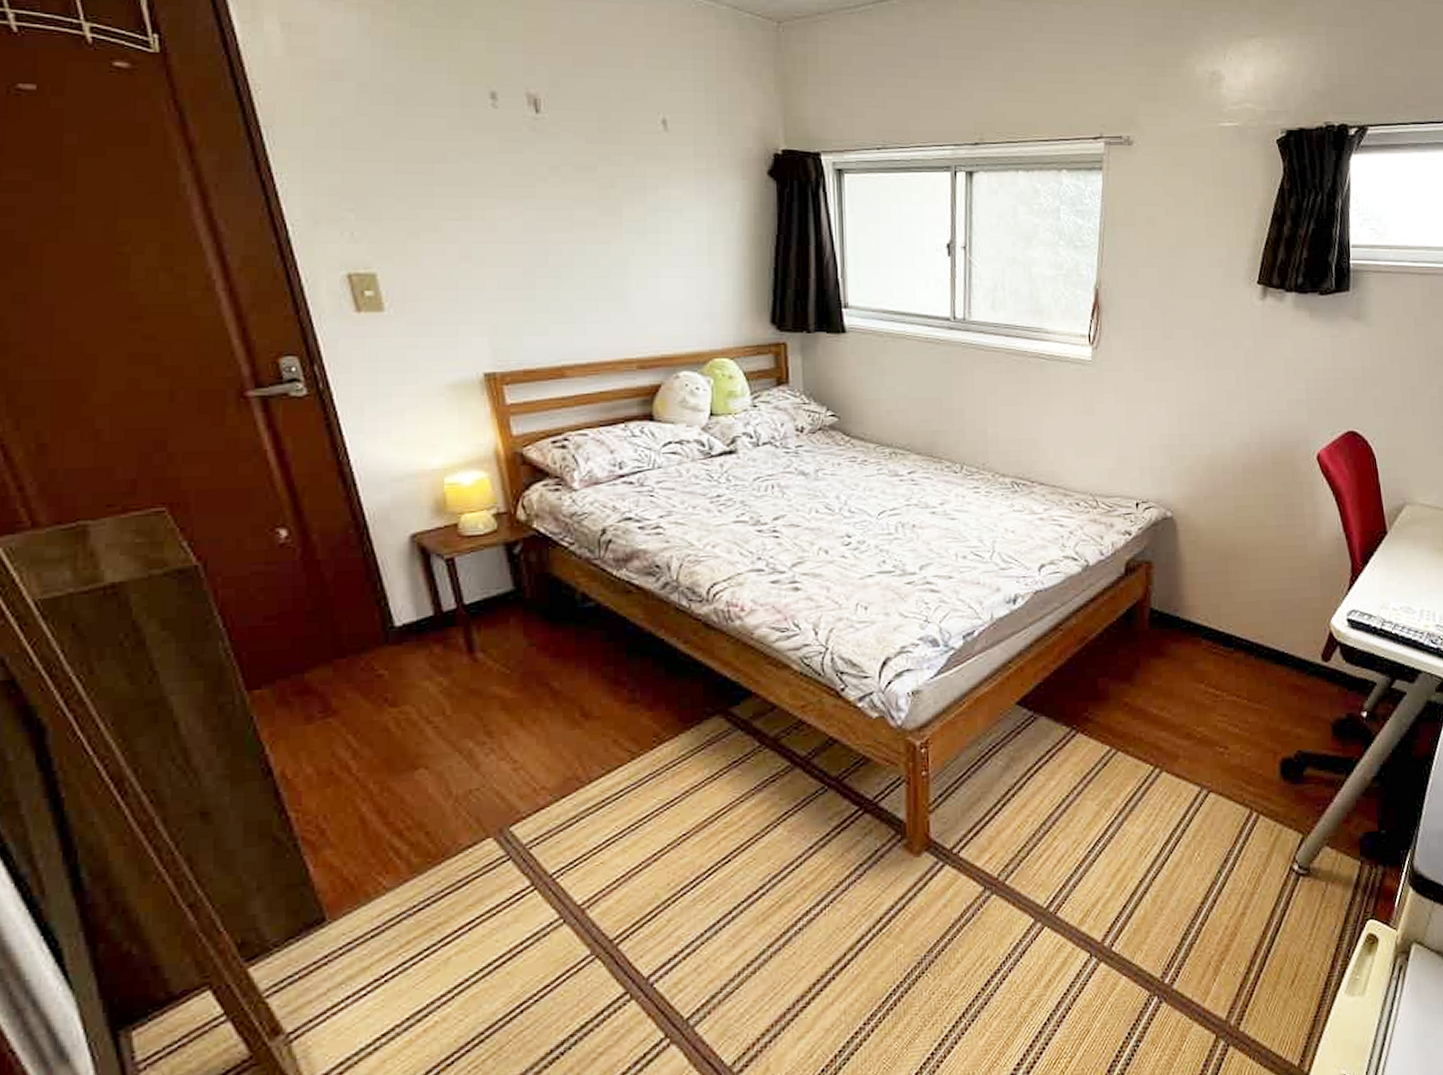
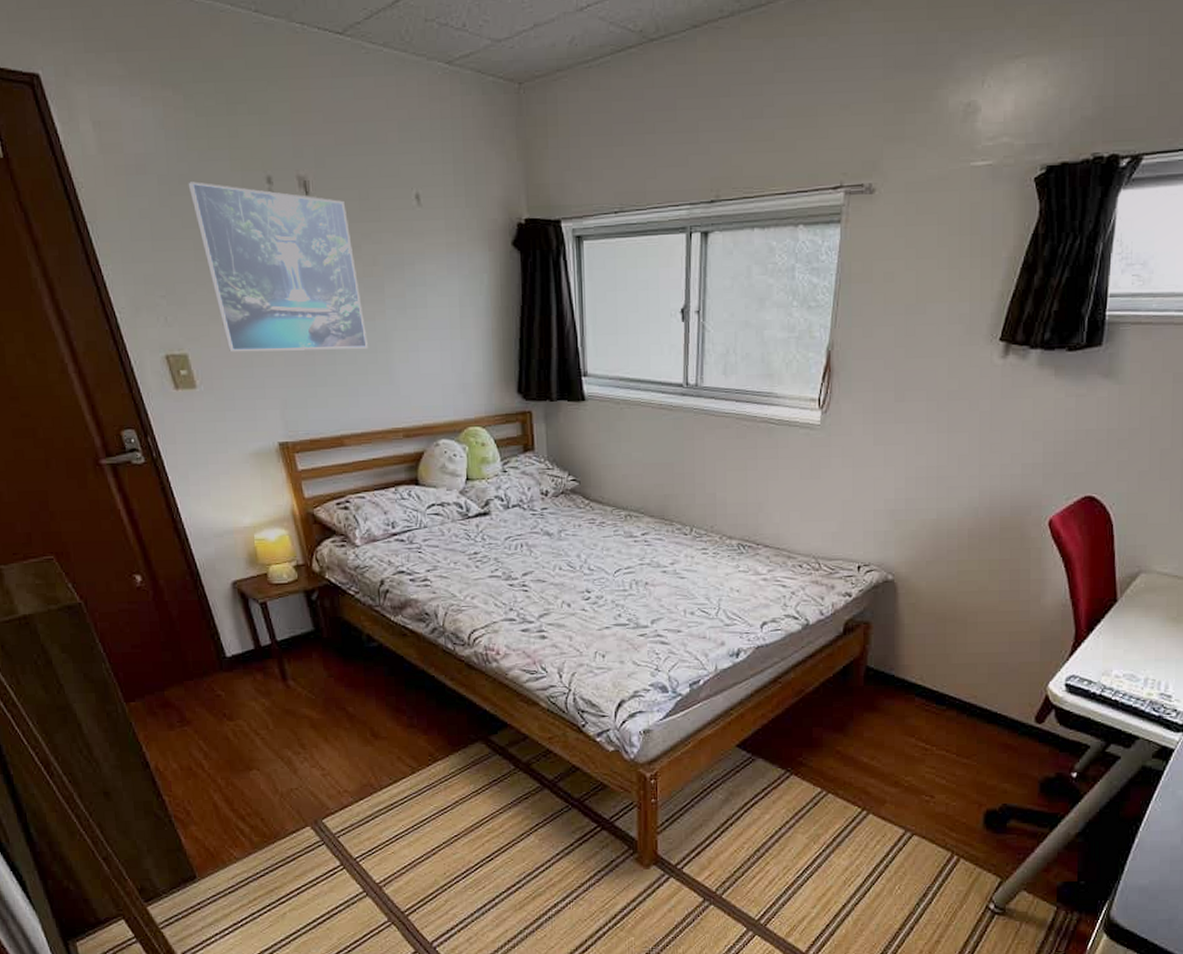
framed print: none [394,92,600,273] -> present [188,181,368,352]

